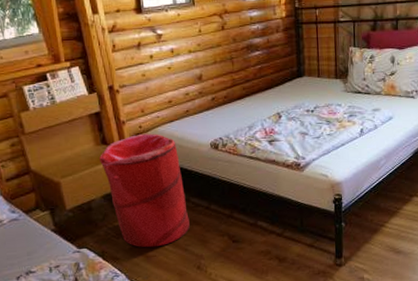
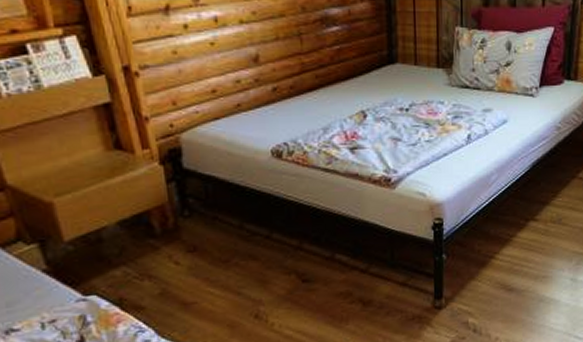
laundry hamper: present [100,133,190,248] -> none [112,134,244,292]

